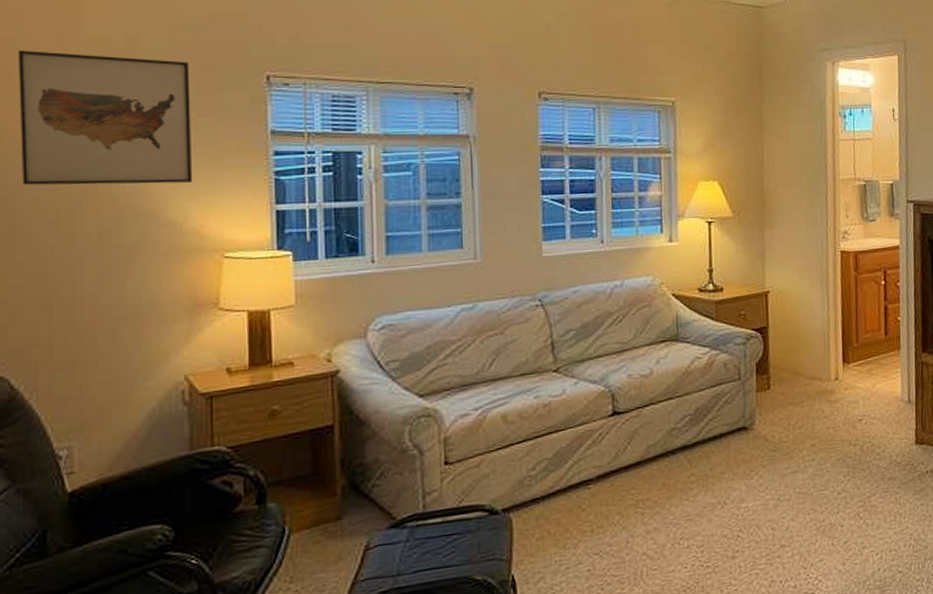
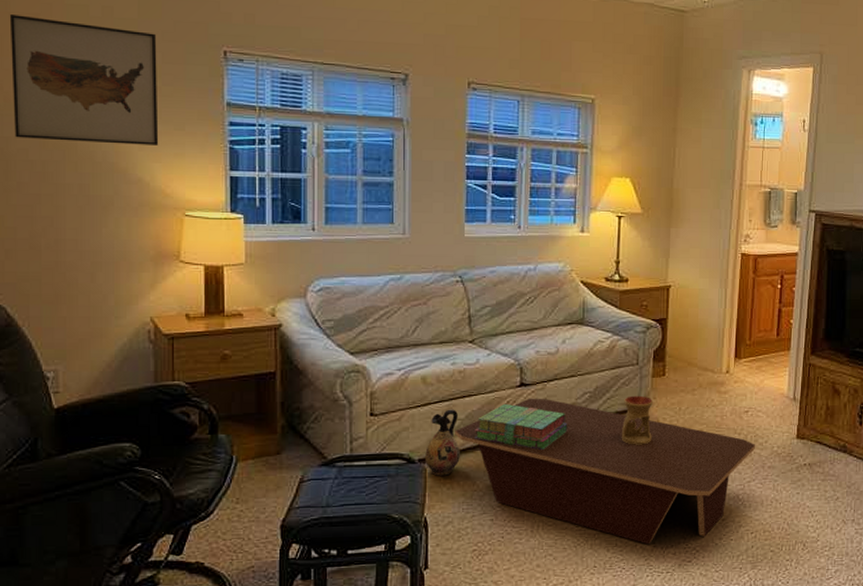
ceramic jug: none [510,448,549,526] -> present [425,409,460,476]
coffee table: none [542,426,874,580] -> present [455,398,756,545]
stack of books: none [564,436,668,485] -> present [475,403,568,451]
oil burner: none [727,413,761,469] -> present [621,395,654,445]

